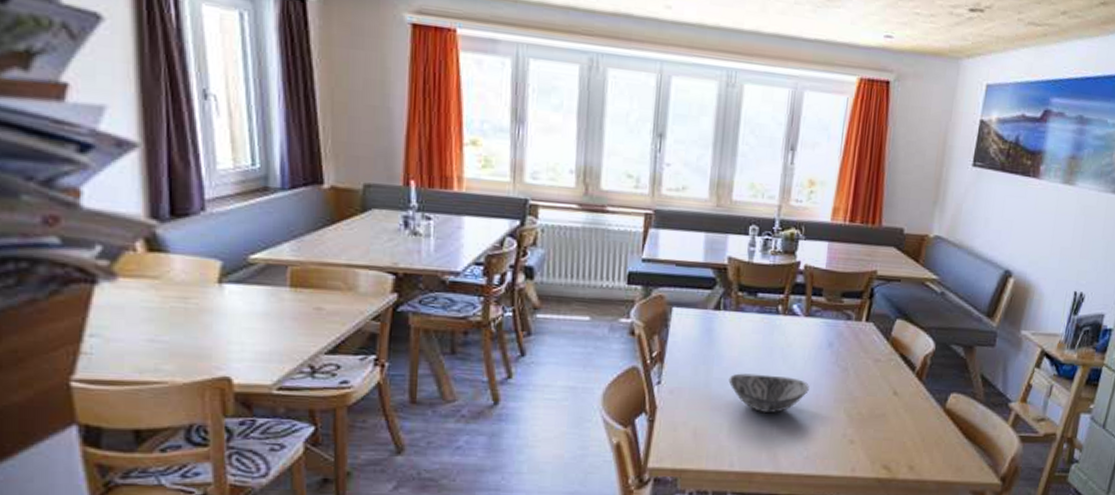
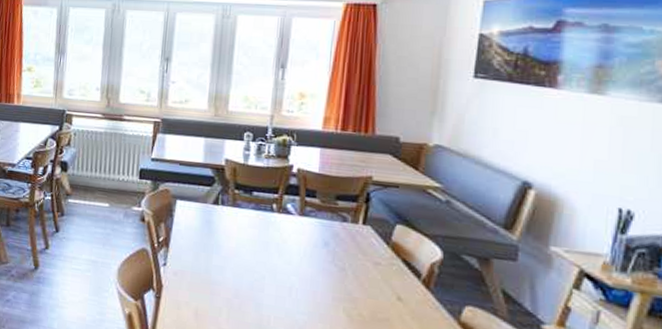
decorative bowl: present [728,373,809,414] -> none [227,263,306,305]

